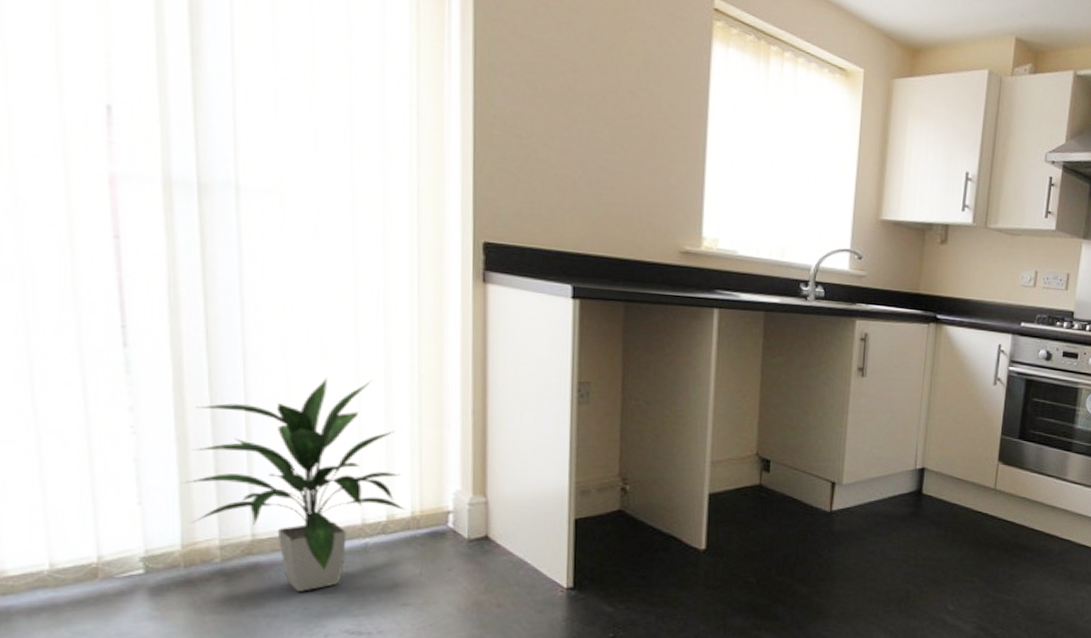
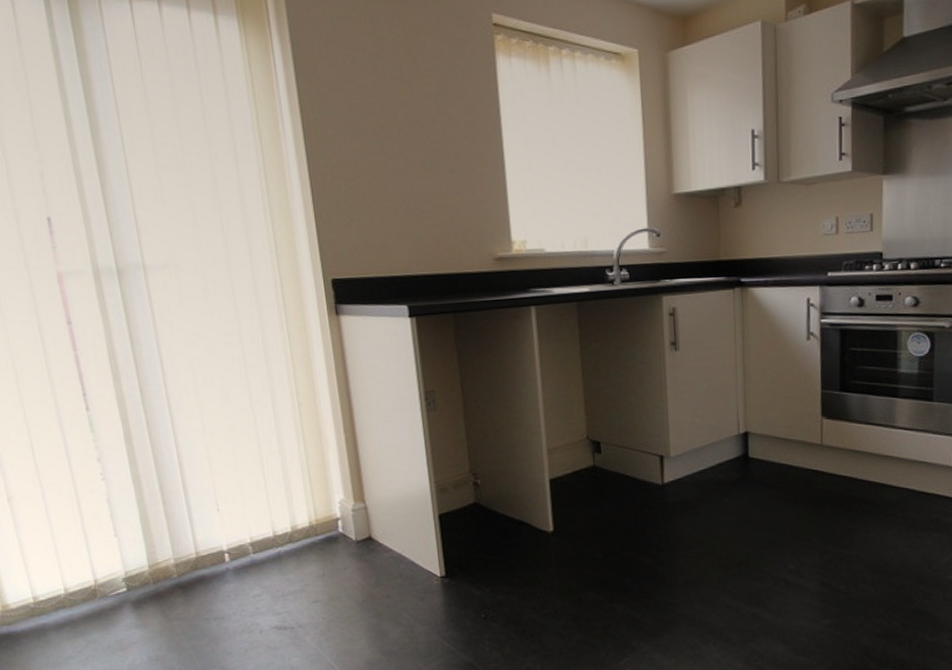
indoor plant: present [180,377,407,591] -> none [140,412,305,597]

